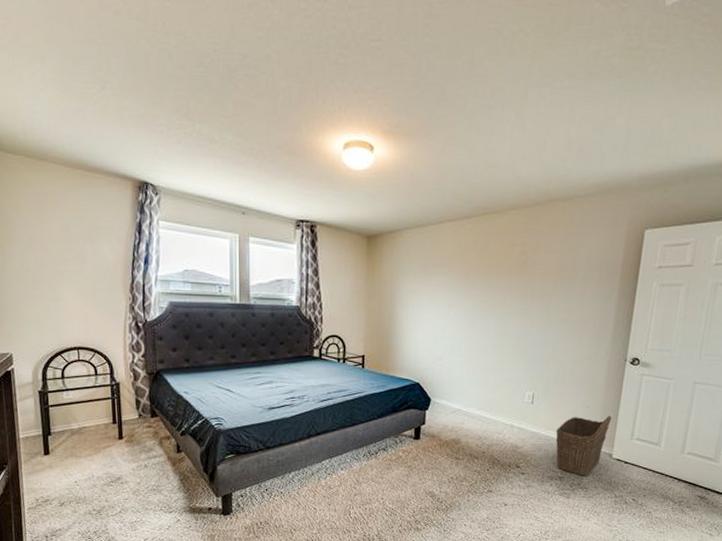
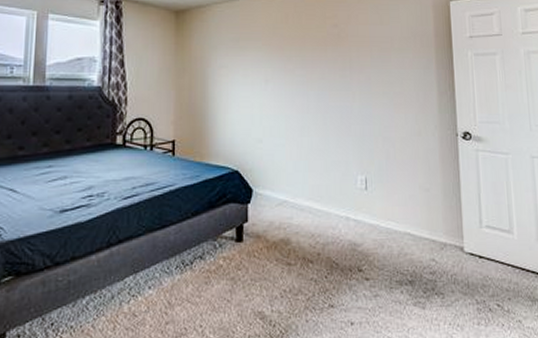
wicker basket: present [555,416,612,476] -> none [397,200,455,278]

